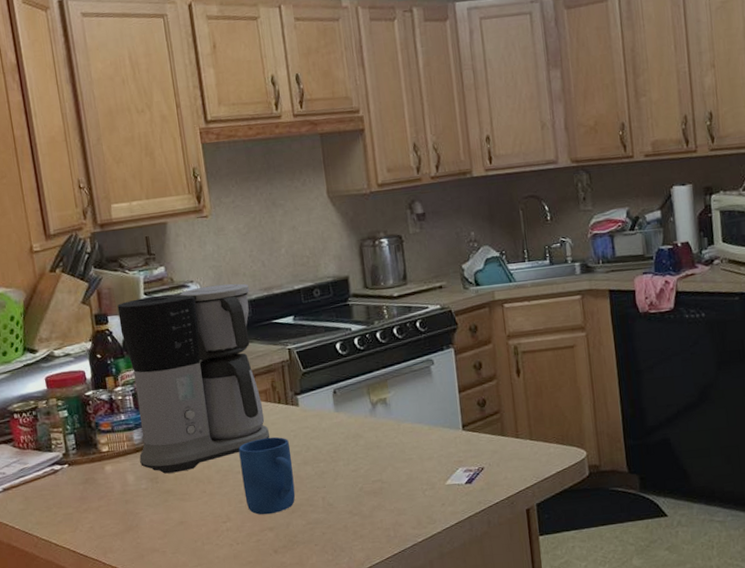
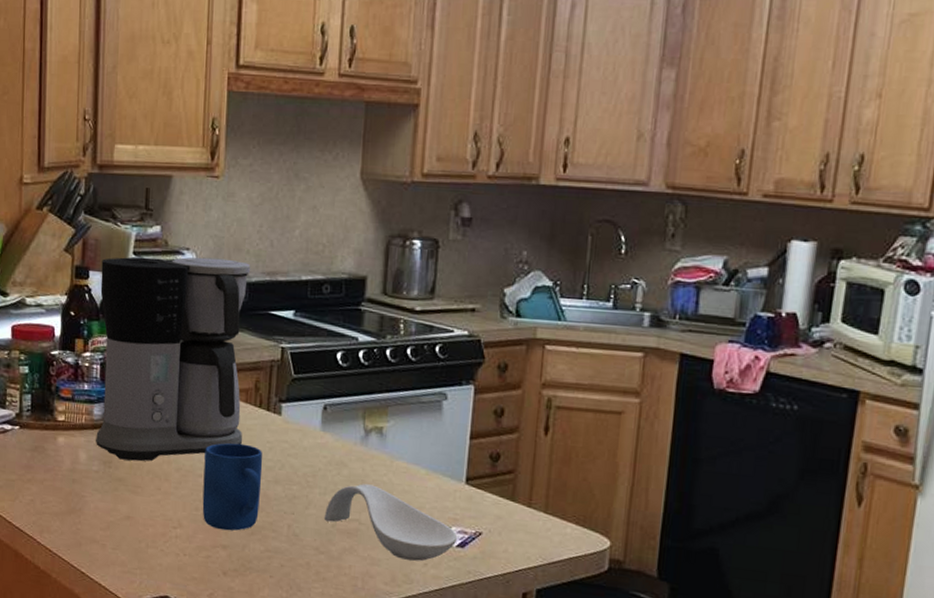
spoon rest: none [351,448,465,505] -> present [324,484,458,561]

